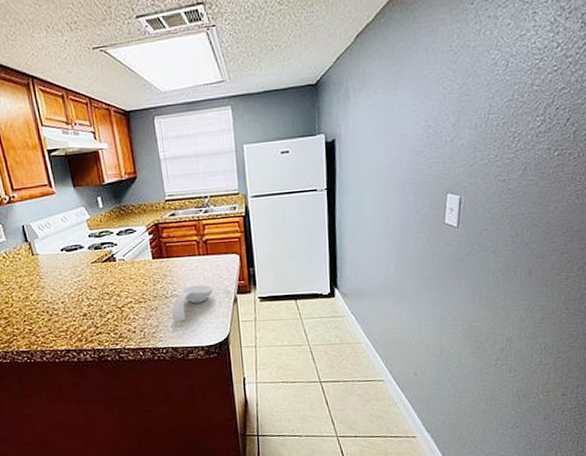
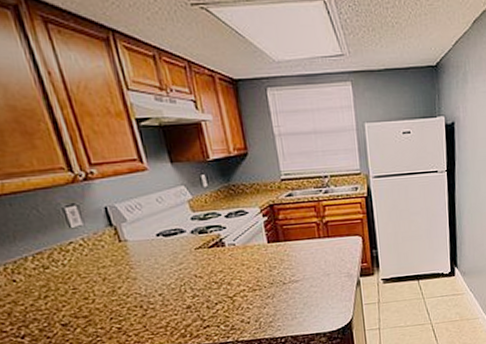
spoon rest: present [171,285,213,321] -> none [290,268,335,308]

